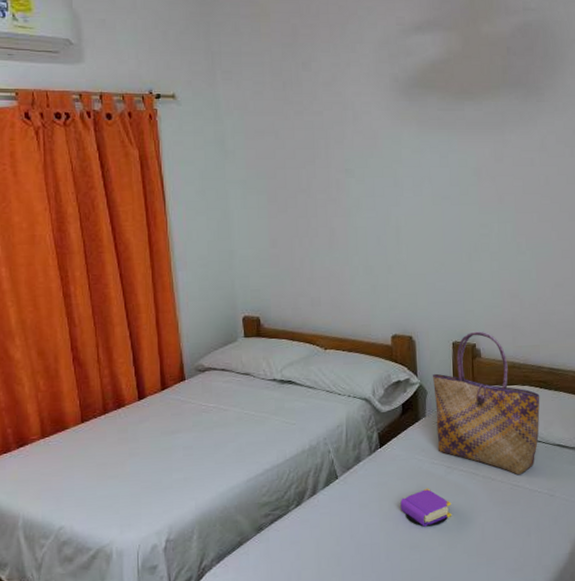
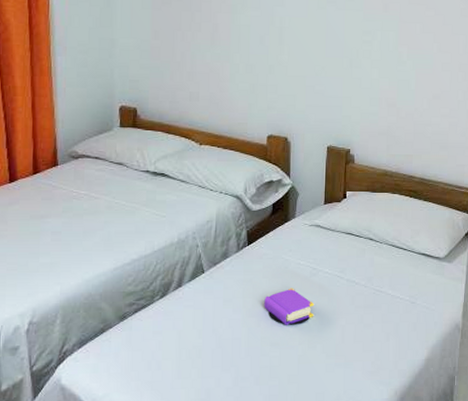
tote bag: present [433,331,540,475] -> none [305,137,409,281]

